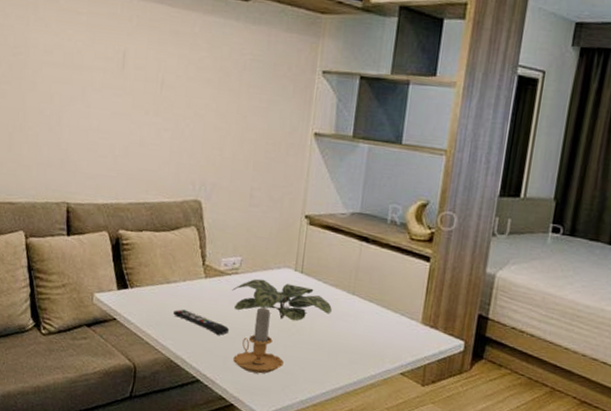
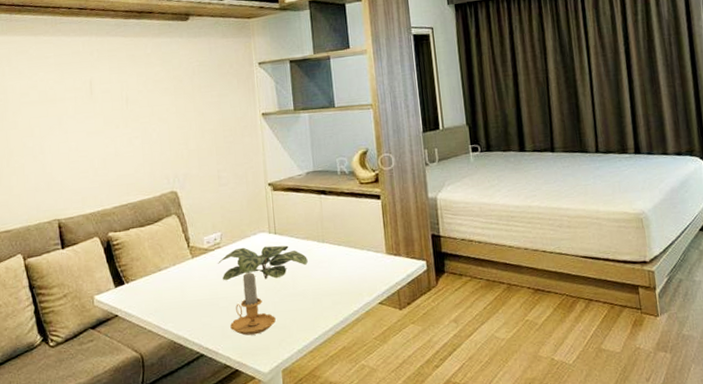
remote control: present [173,309,230,335] -> none [168,291,222,308]

